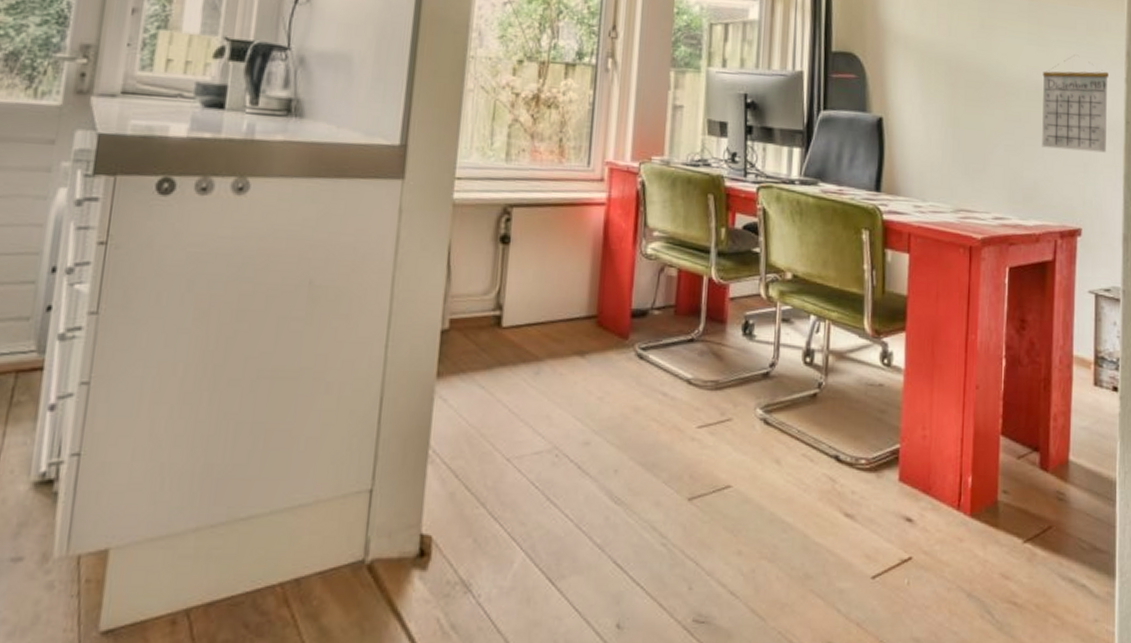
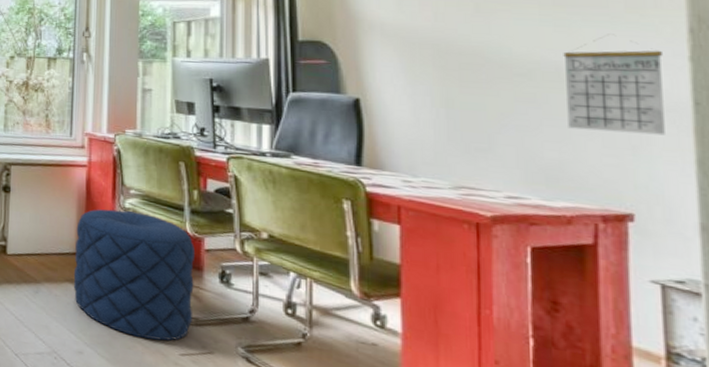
pouf: none [582,257,719,414] -> present [73,209,194,341]

